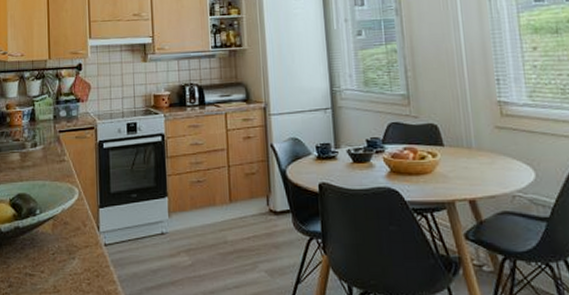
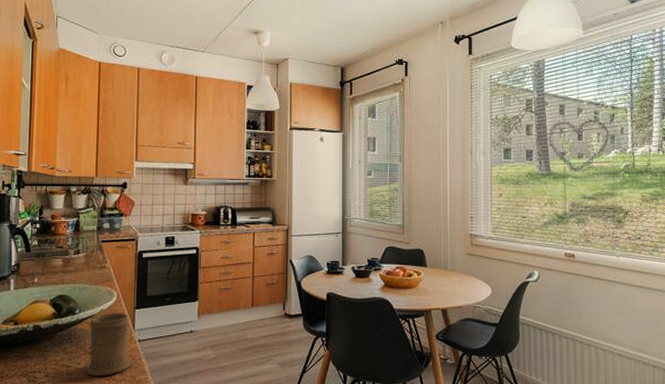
mug: none [34,213,98,286] -> present [72,313,131,376]

